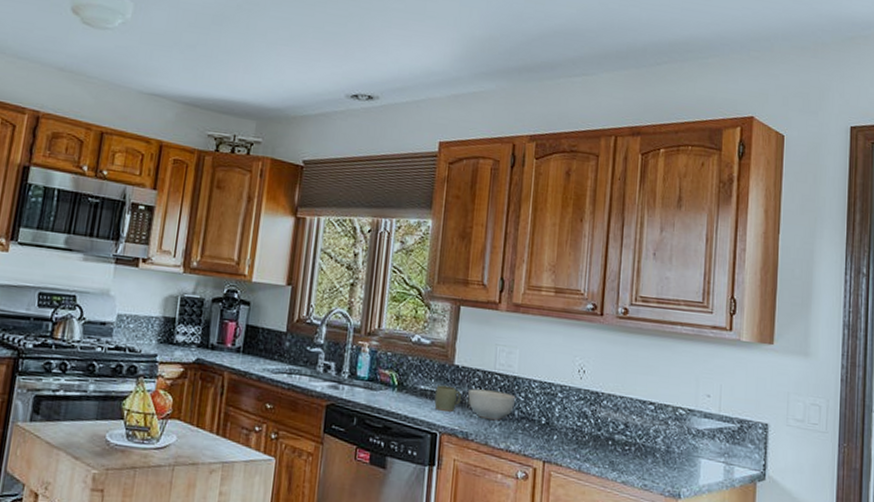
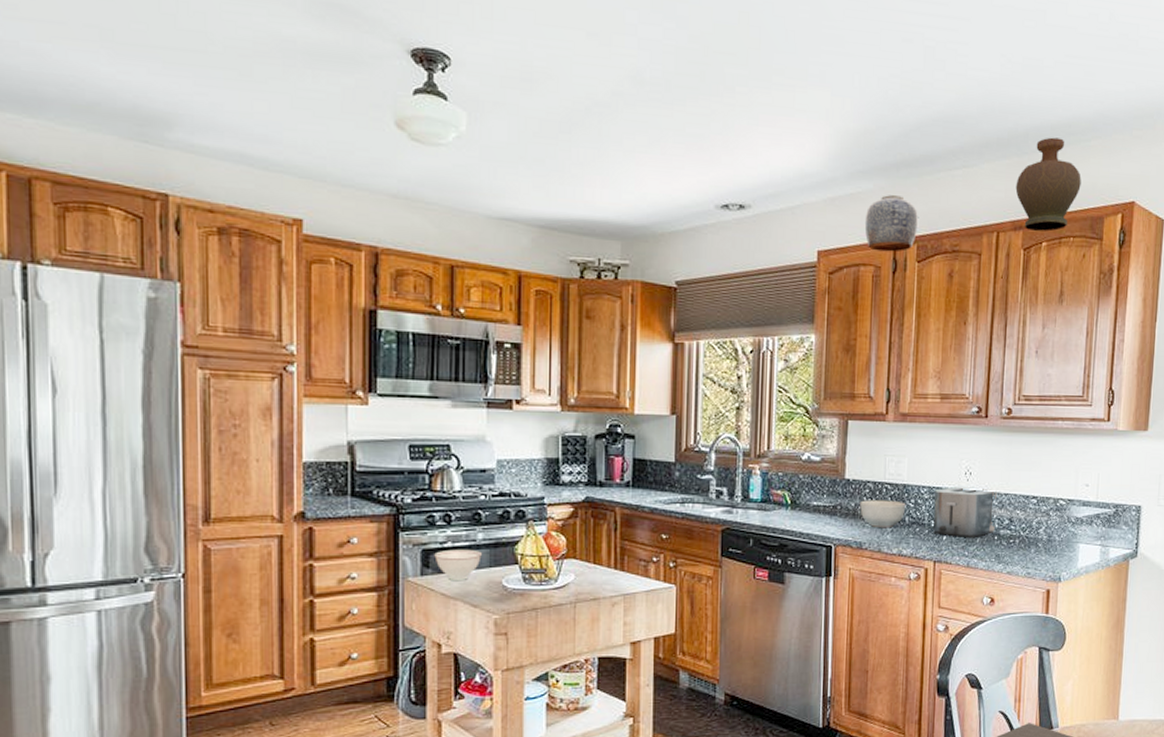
bowl: none [45,397,90,432] -> present [434,549,482,582]
mug: present [434,385,461,412] -> none [828,500,853,524]
decorative jar: none [485,95,538,148] -> present [864,195,918,252]
toaster: none [543,384,612,441] -> present [933,487,997,539]
decorative vase: none [633,53,699,139] -> present [1015,137,1081,232]

